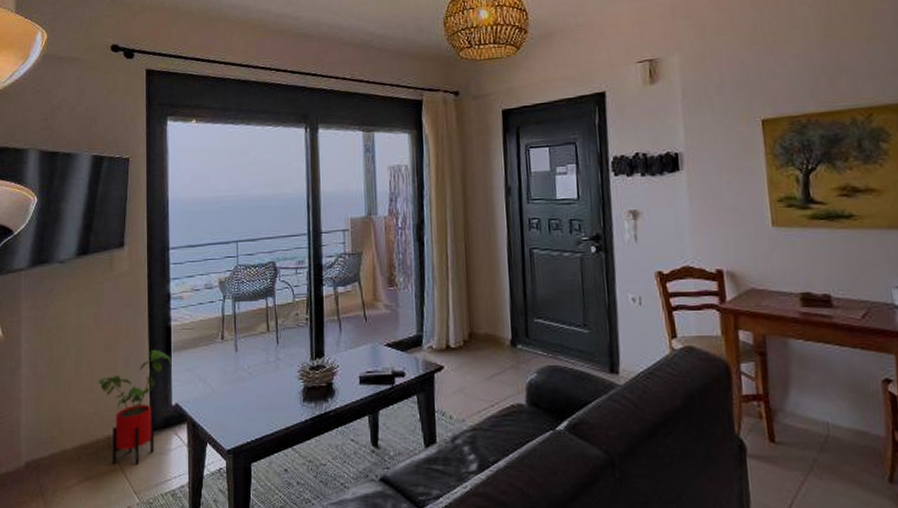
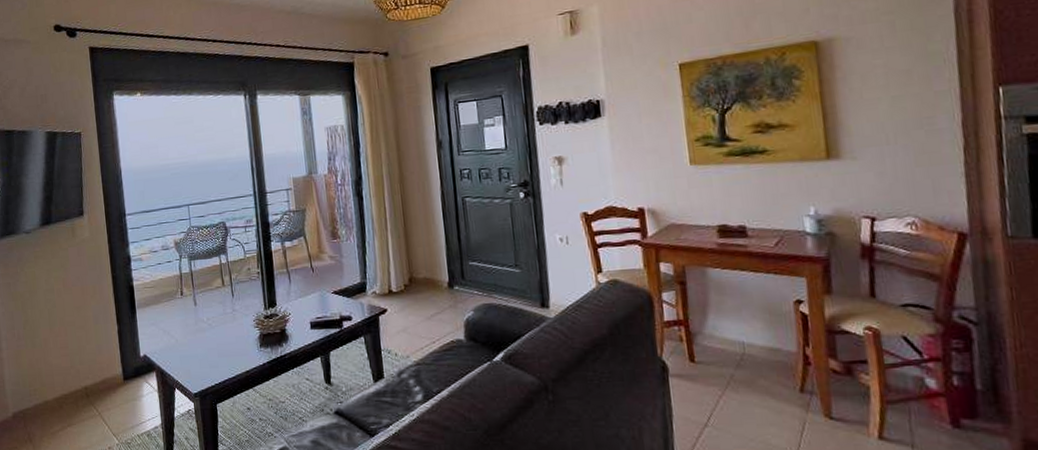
house plant: present [98,350,172,466] -> none [71,308,137,412]

